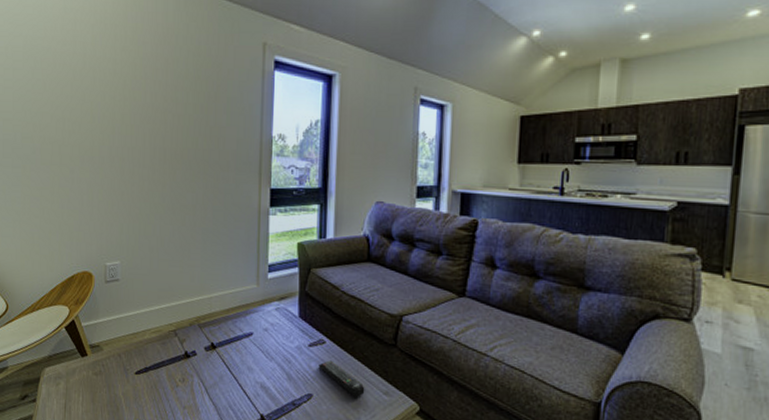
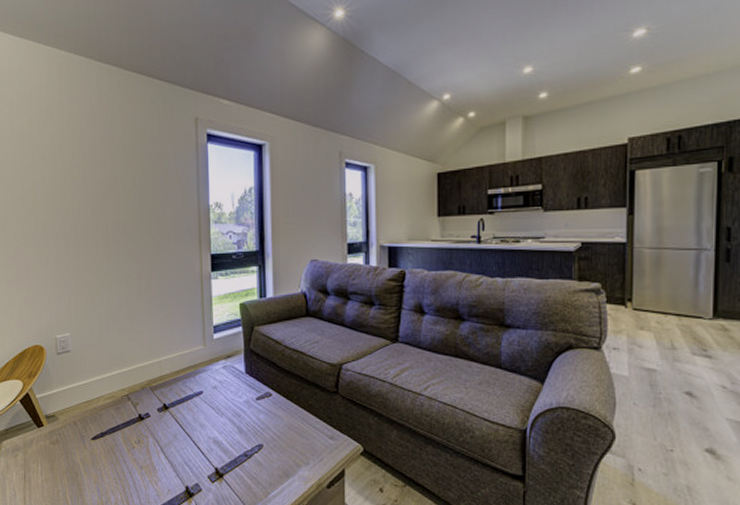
remote control: present [318,360,365,397] -> none [267,411,312,444]

